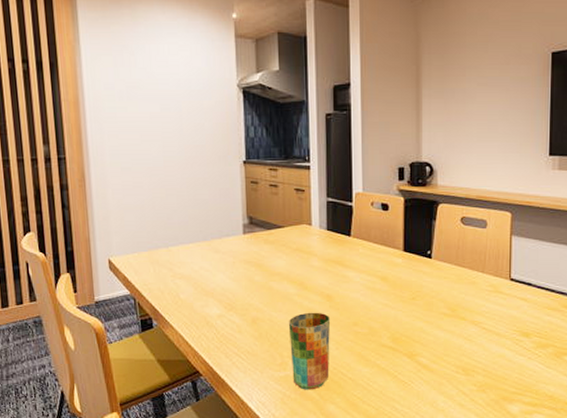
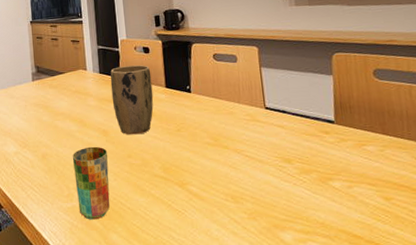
plant pot: none [339,224,389,301] -> present [110,65,154,135]

